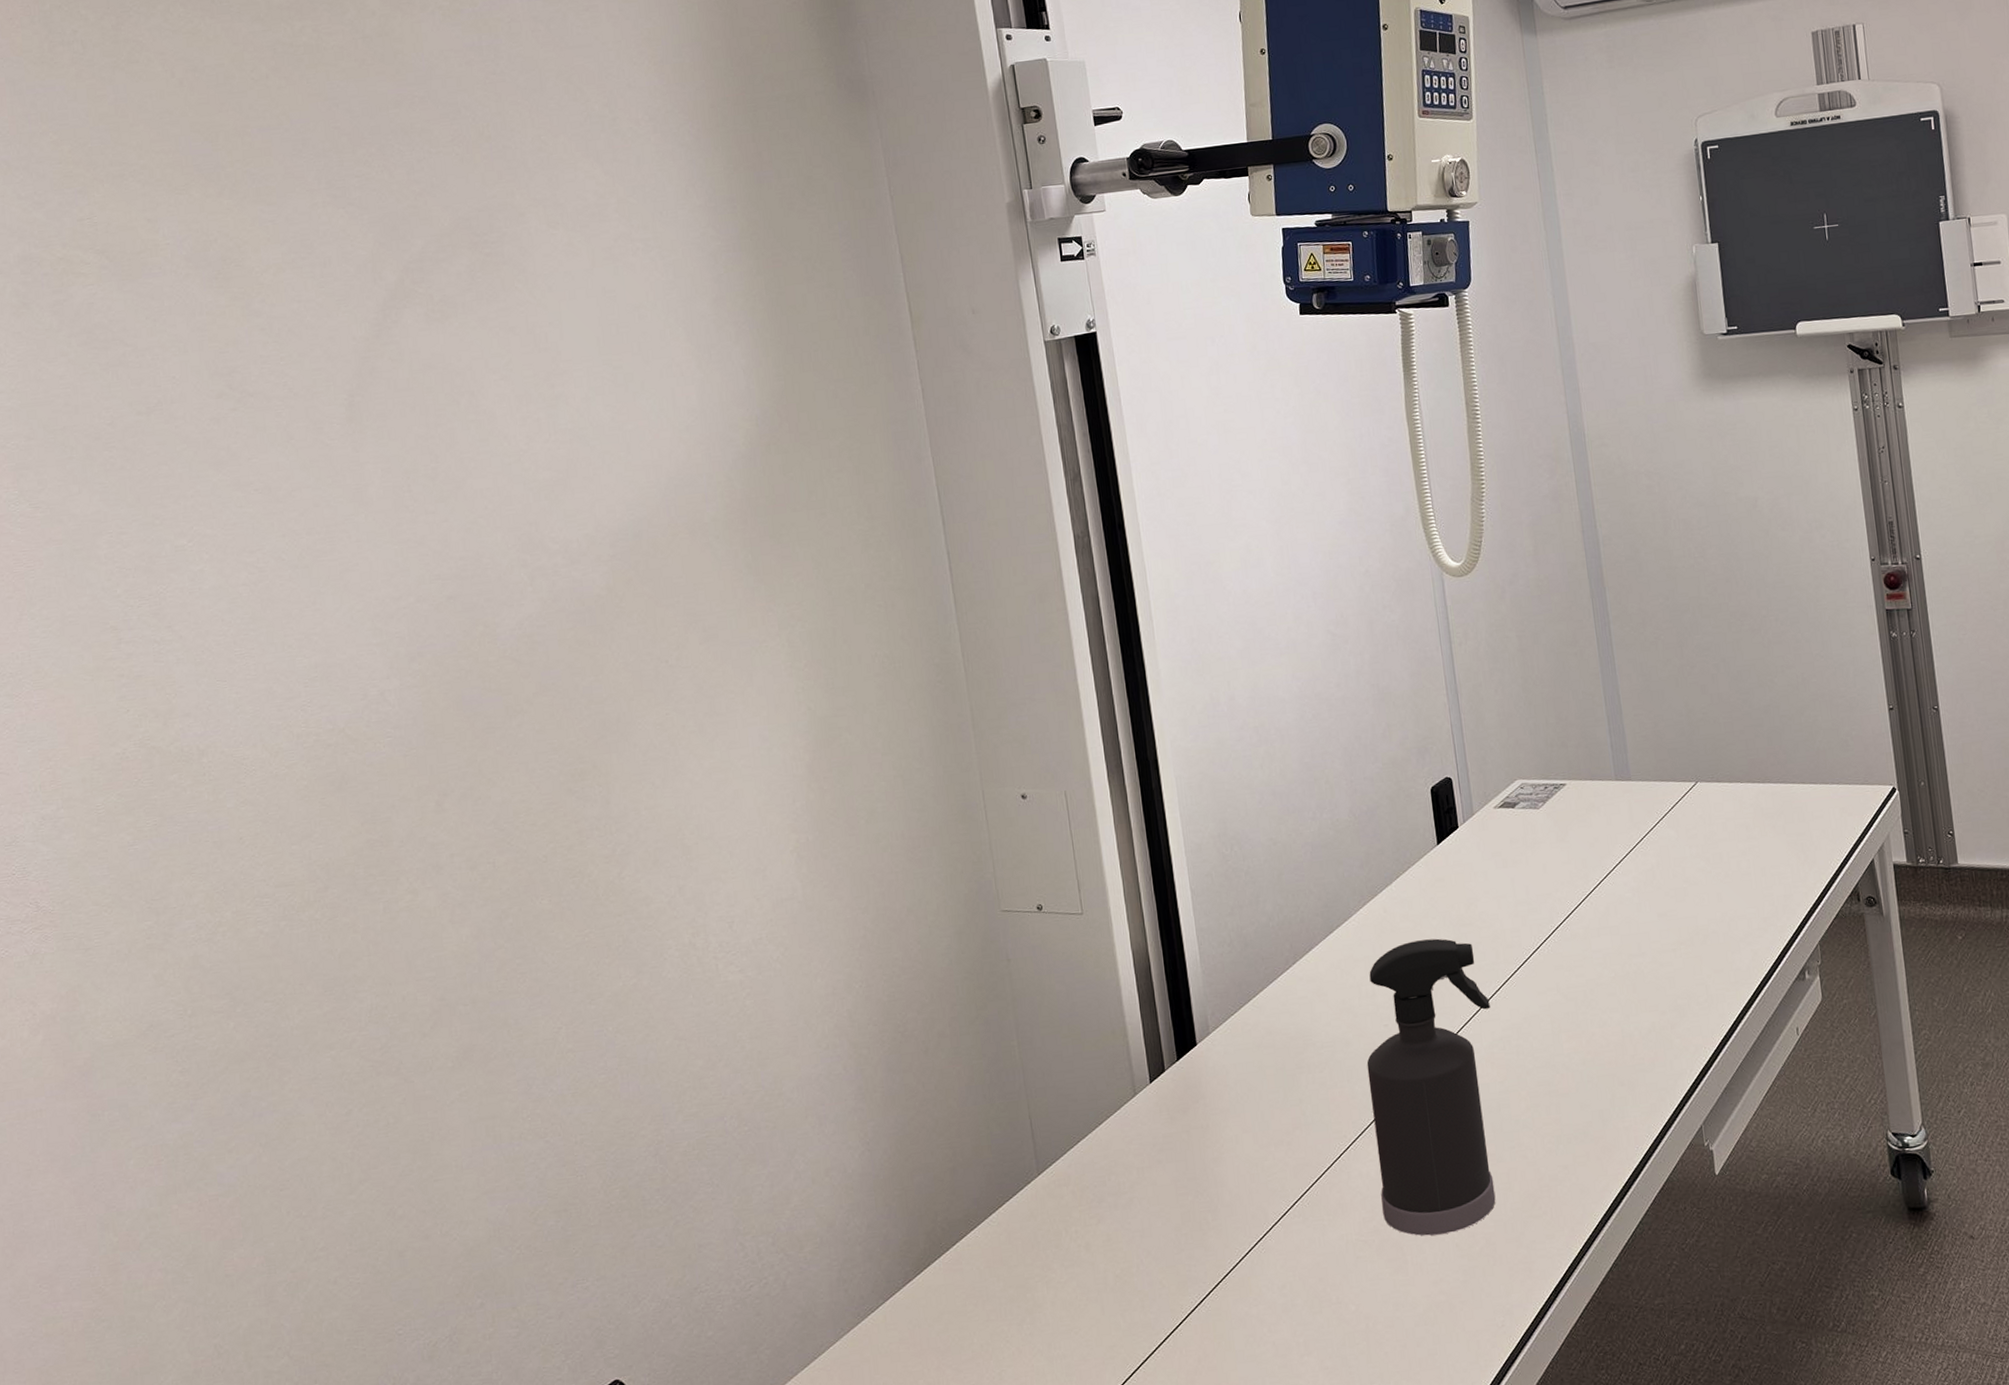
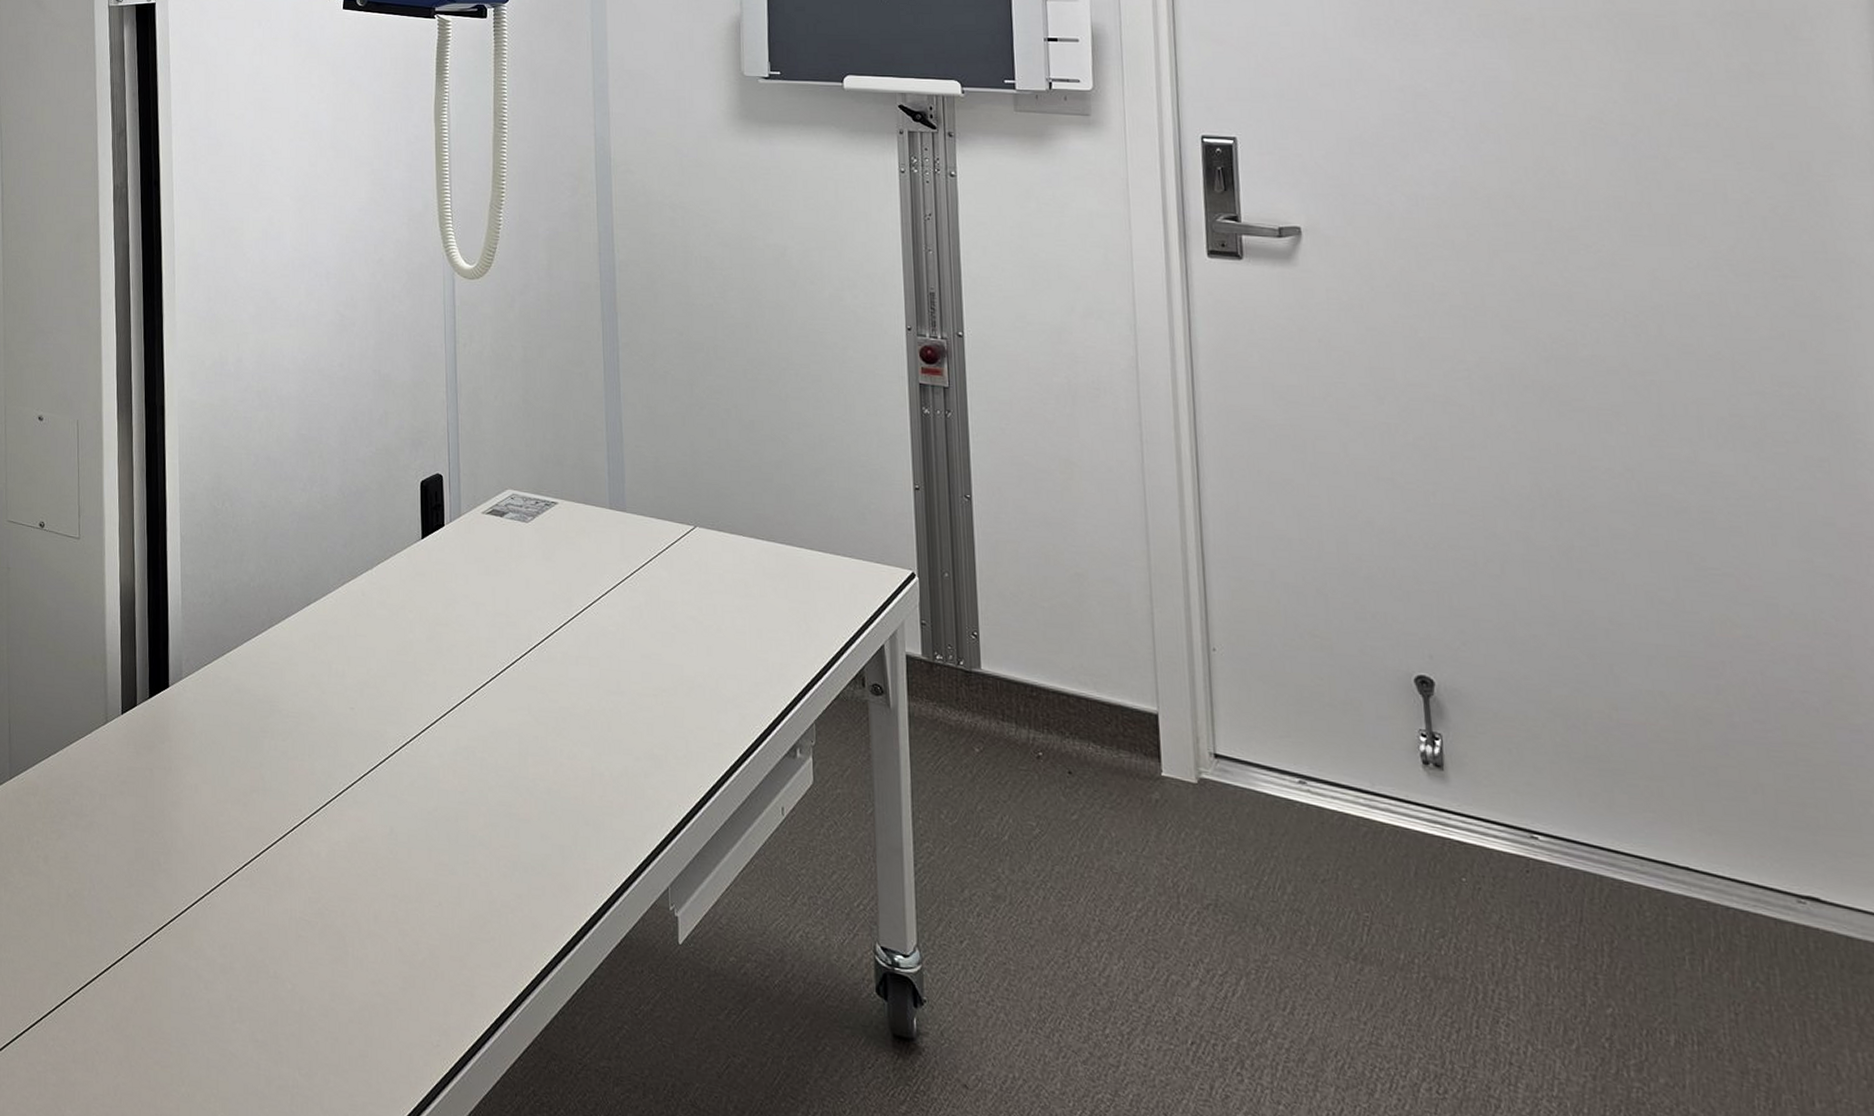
spray bottle: present [1366,938,1496,1236] -> none [329,630,458,935]

